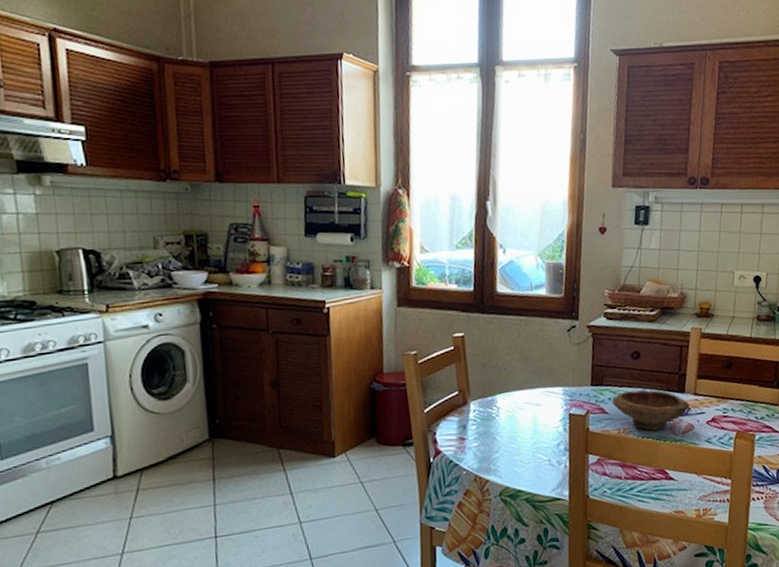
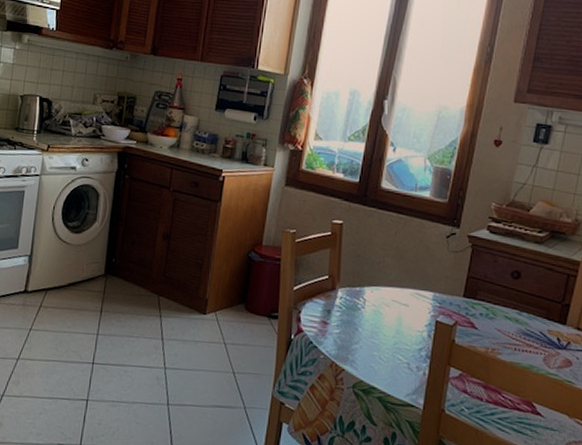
bowl: present [612,390,690,431] -> none [483,310,570,360]

